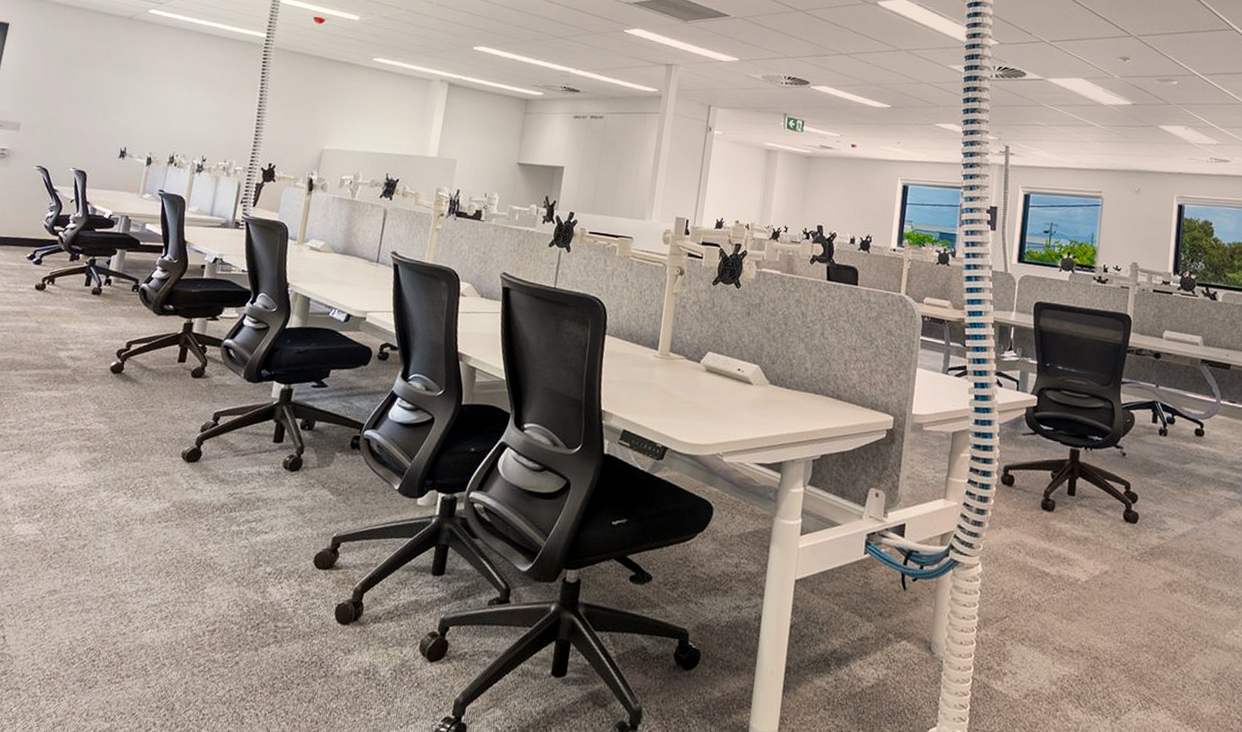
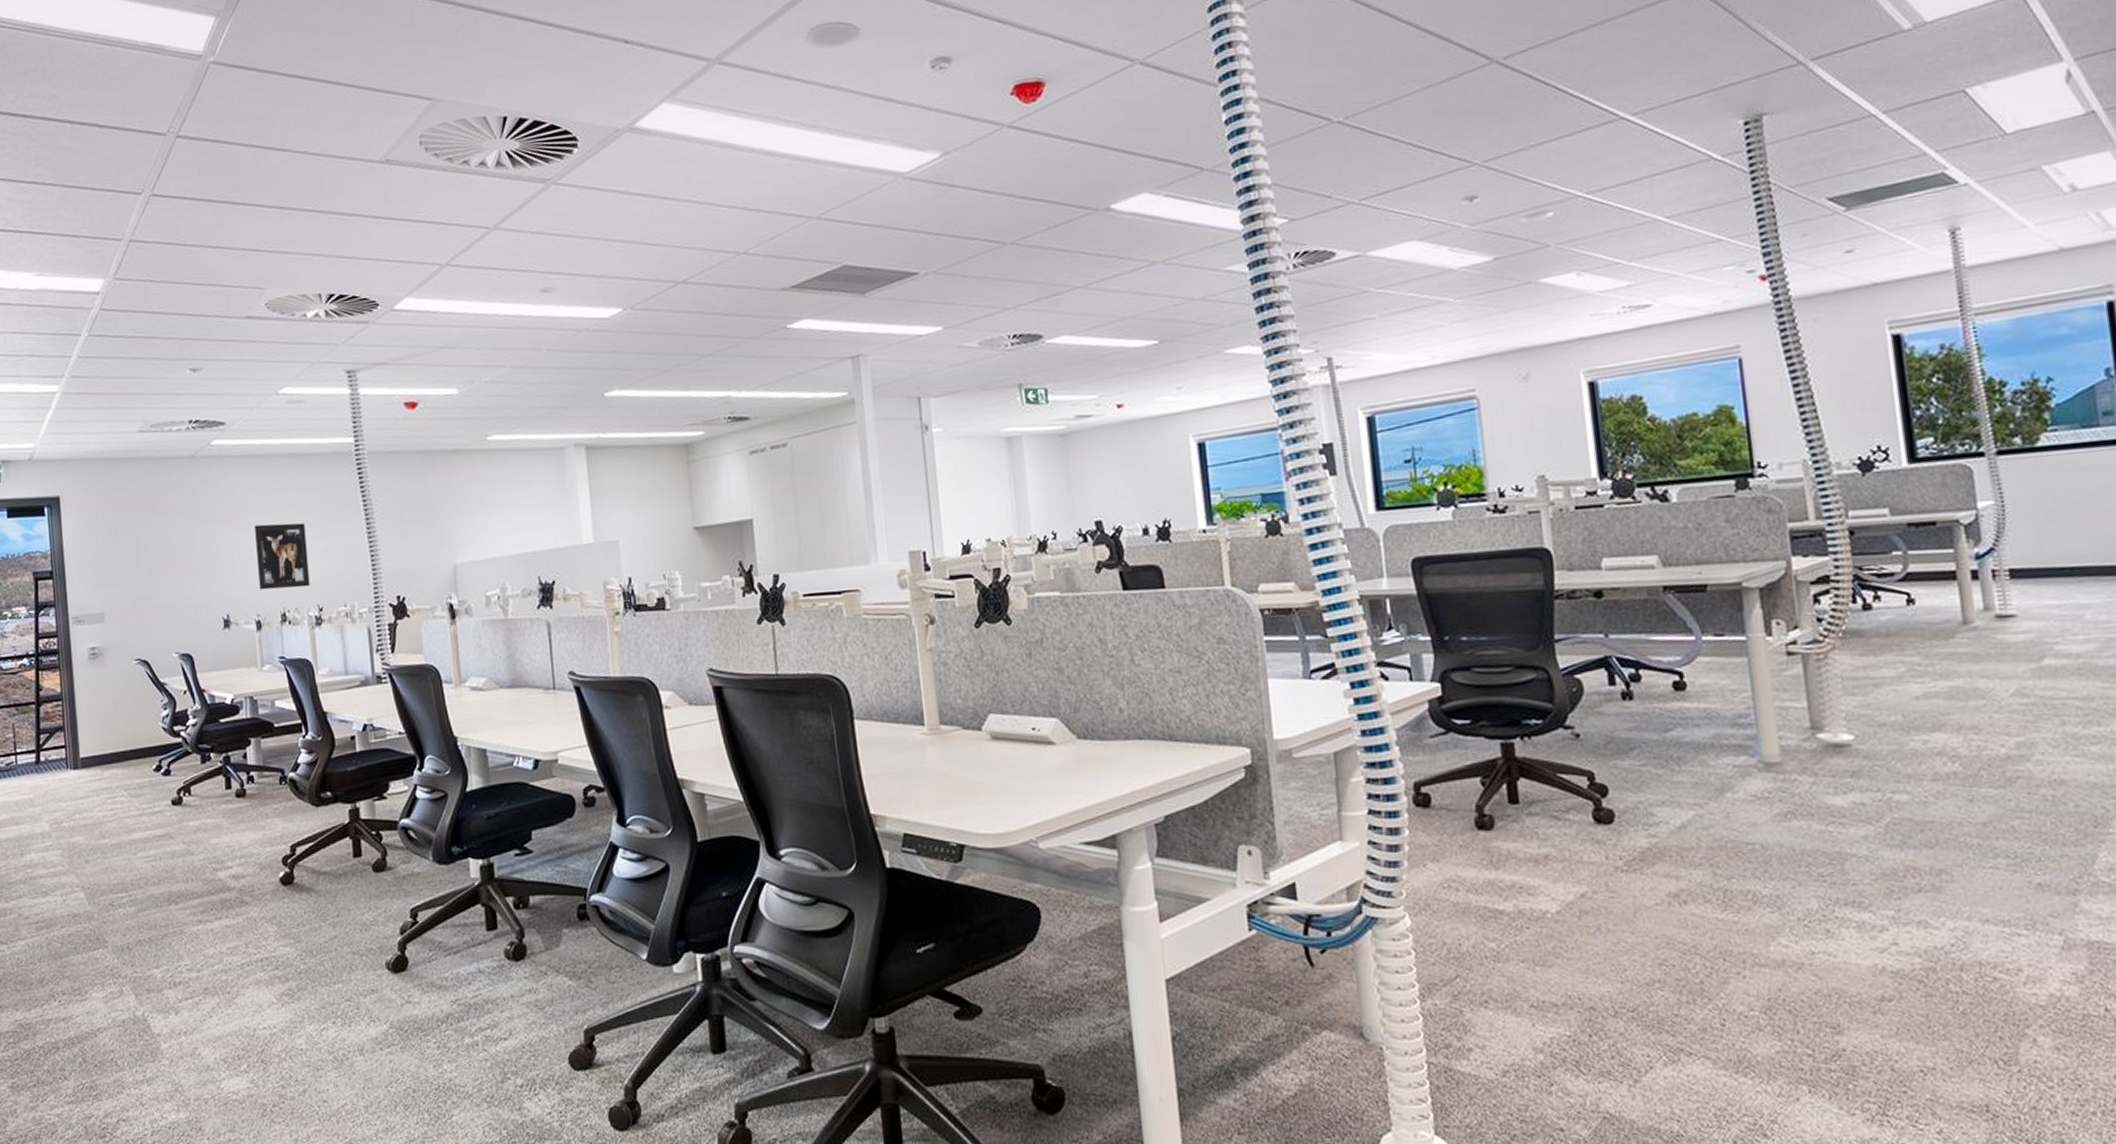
wall art: none [158,83,209,140] -> present [255,523,310,590]

